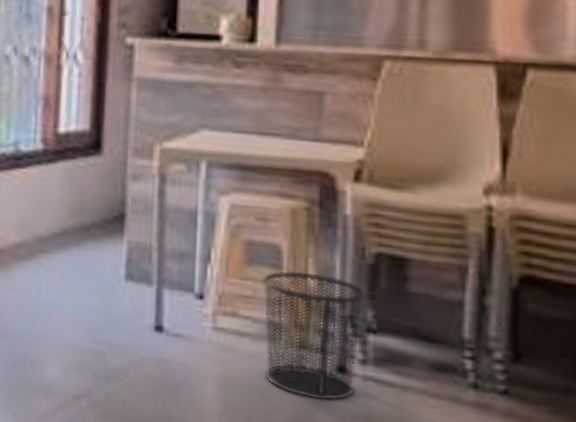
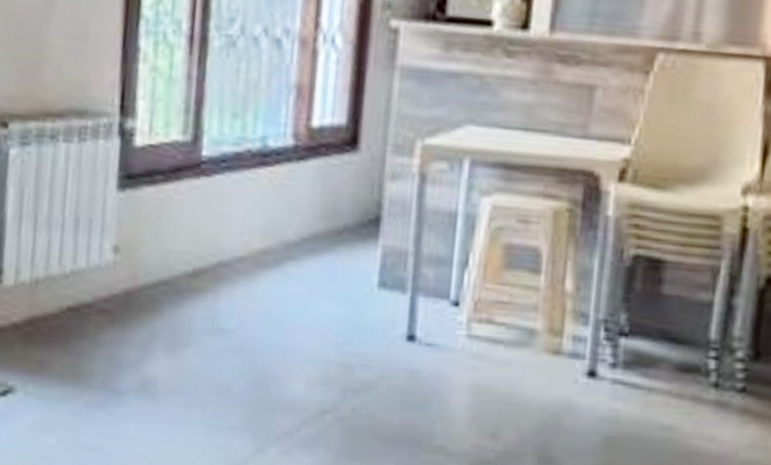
waste bin: present [261,270,367,401] -> none [516,274,623,406]

